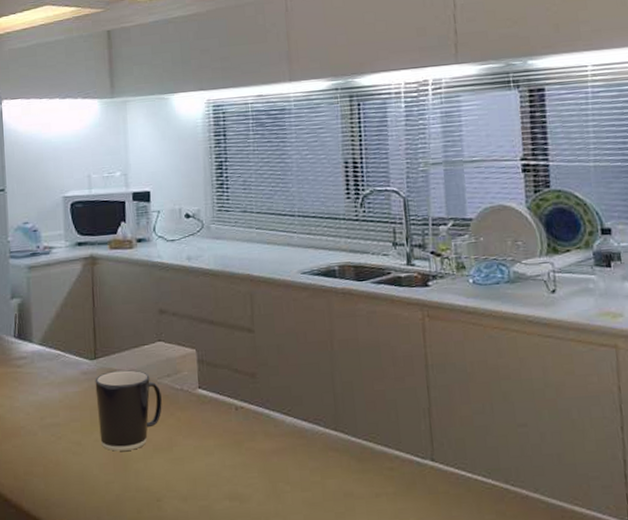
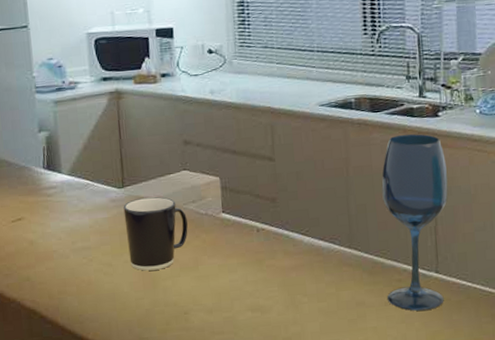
wineglass: none [368,305,443,505] -> present [381,134,449,312]

